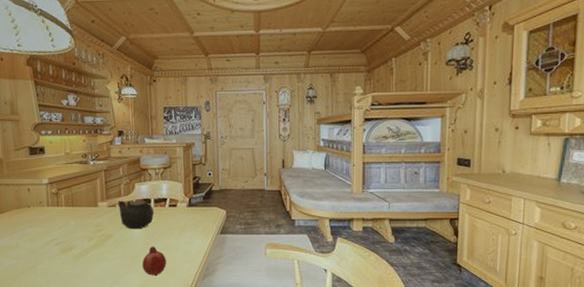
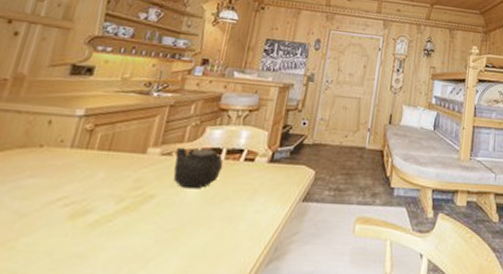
fruit: present [142,246,166,276] -> none [186,214,224,258]

